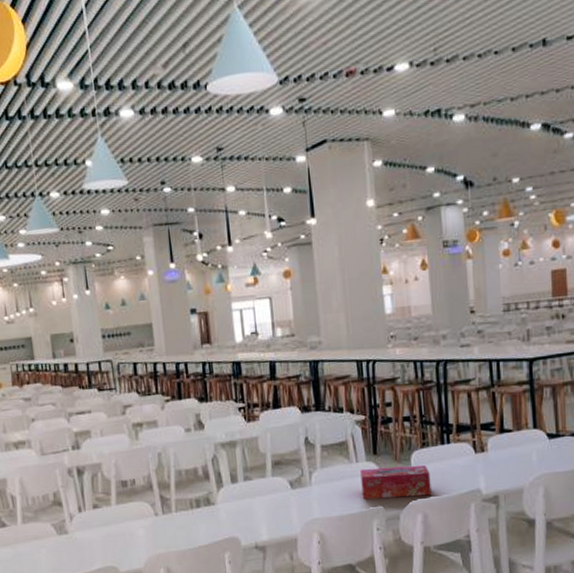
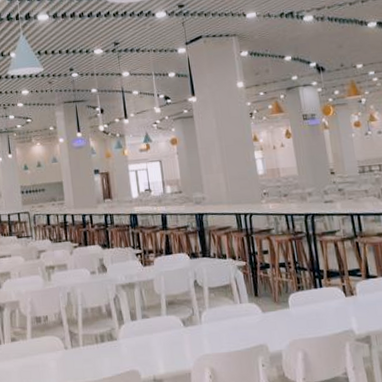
tissue box: present [360,464,432,500] -> none [244,306,309,338]

